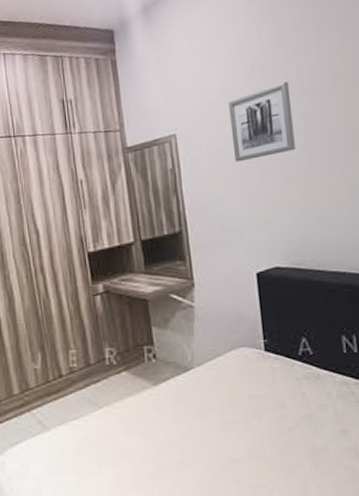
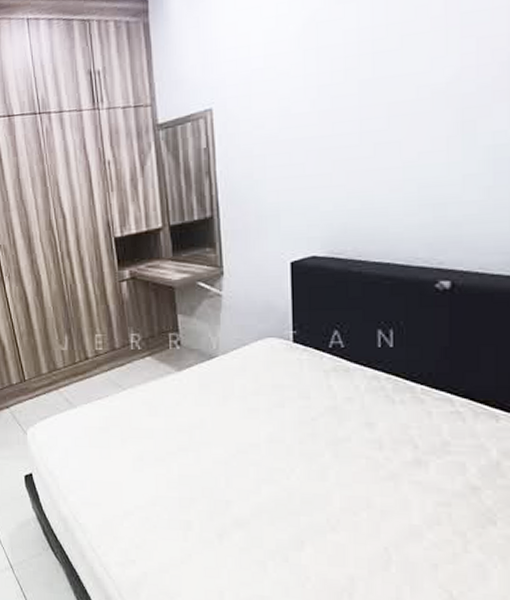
wall art: present [228,81,295,162] -> none [273,43,348,140]

